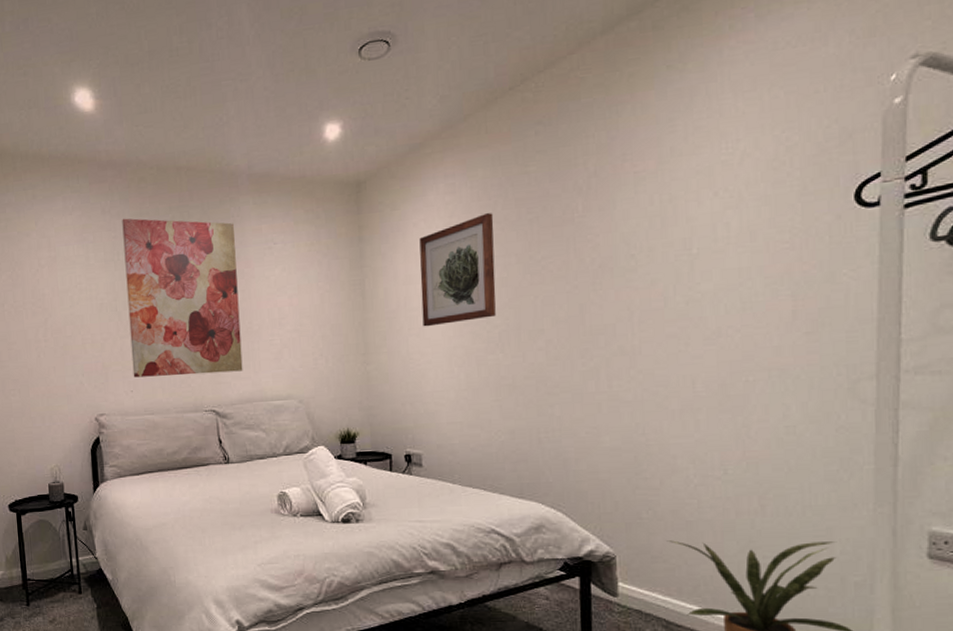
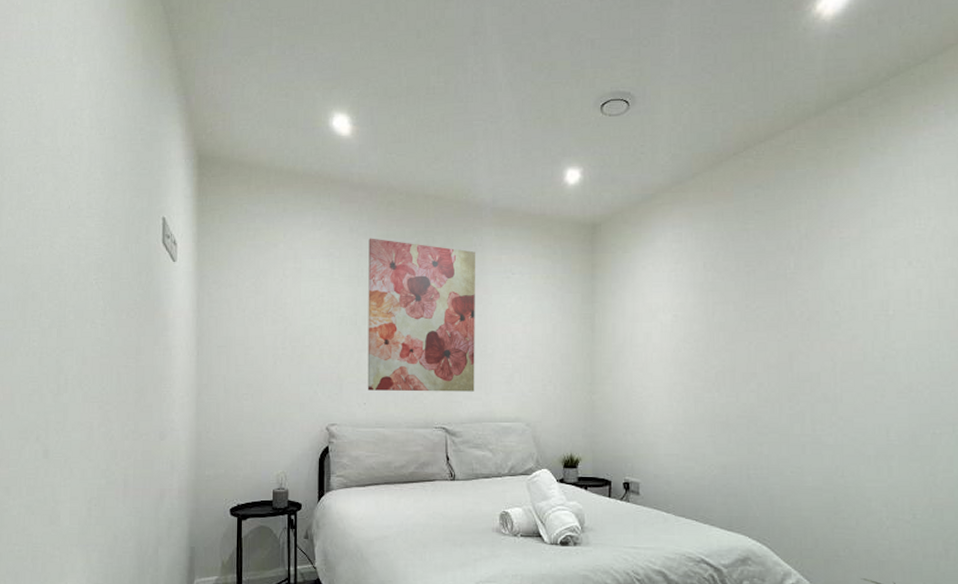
wall art: present [419,213,496,327] -> none [646,263,715,363]

